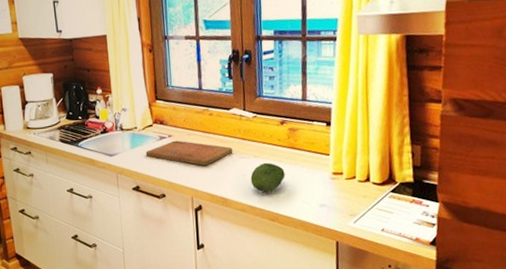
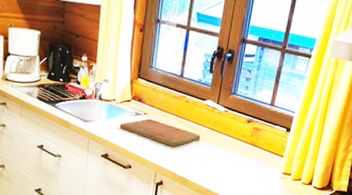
fruit: present [250,162,285,192] -> none [211,153,243,180]

